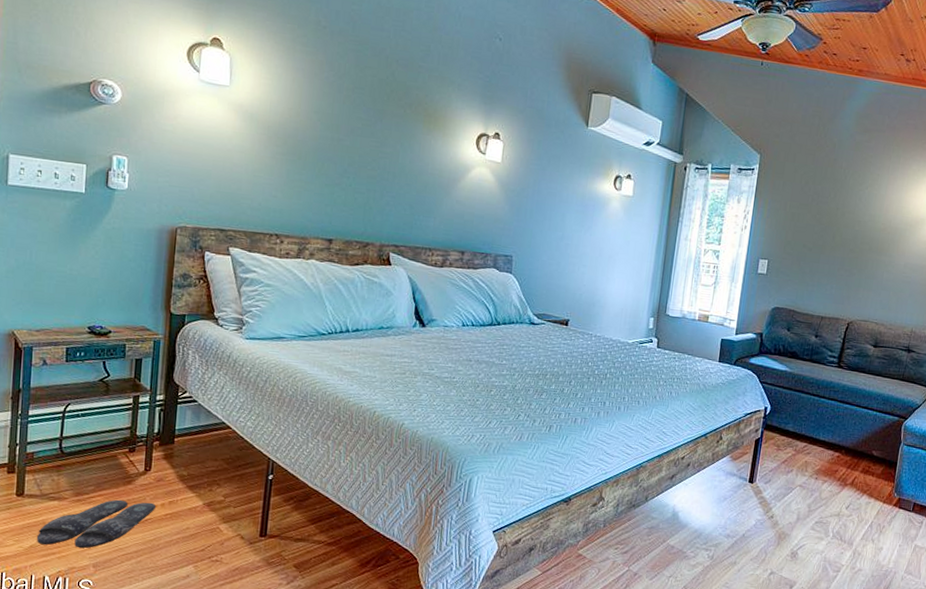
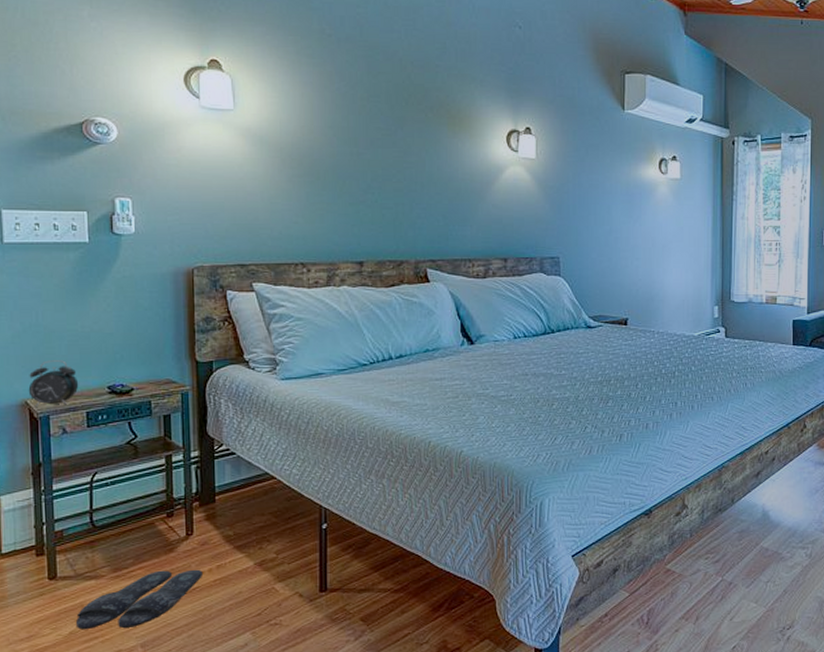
alarm clock: none [16,296,62,339] -> present [28,360,79,407]

